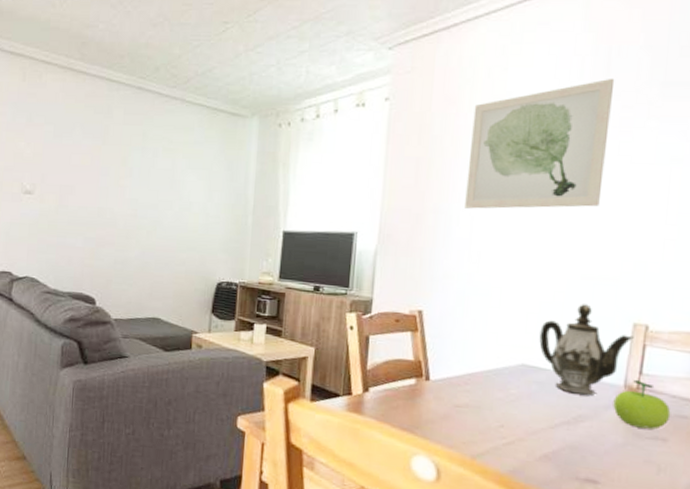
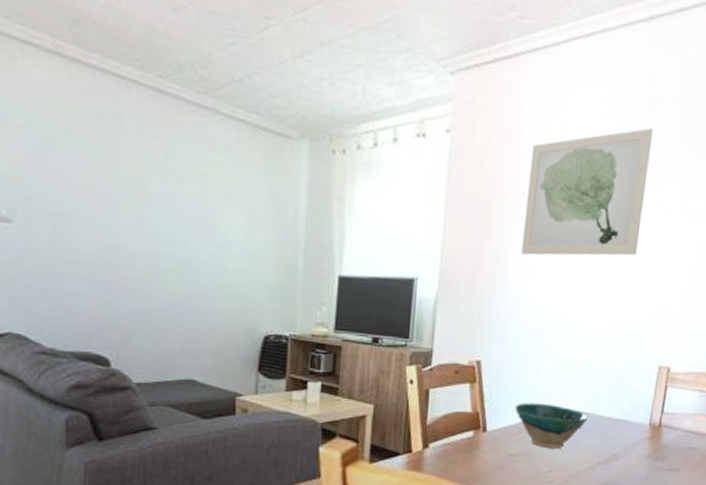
bowl: none [460,354,546,403] -> present [514,402,588,448]
teapot: present [539,304,634,396] -> none [583,349,659,436]
fruit: present [613,380,671,430] -> none [640,419,683,462]

